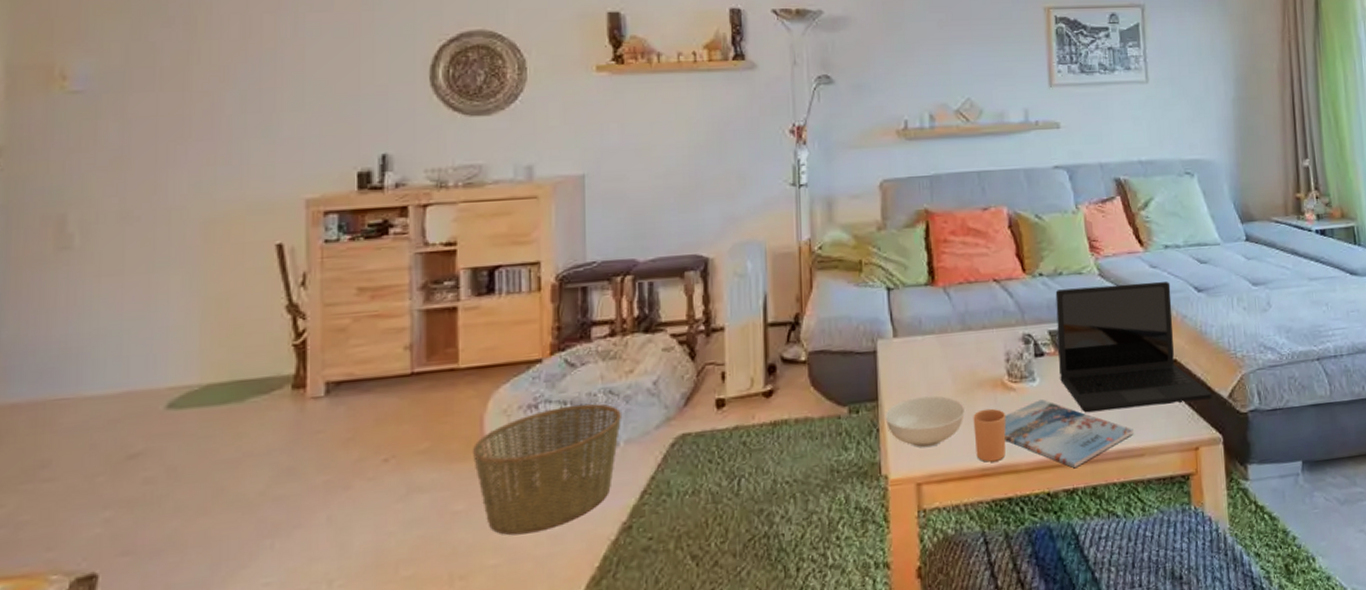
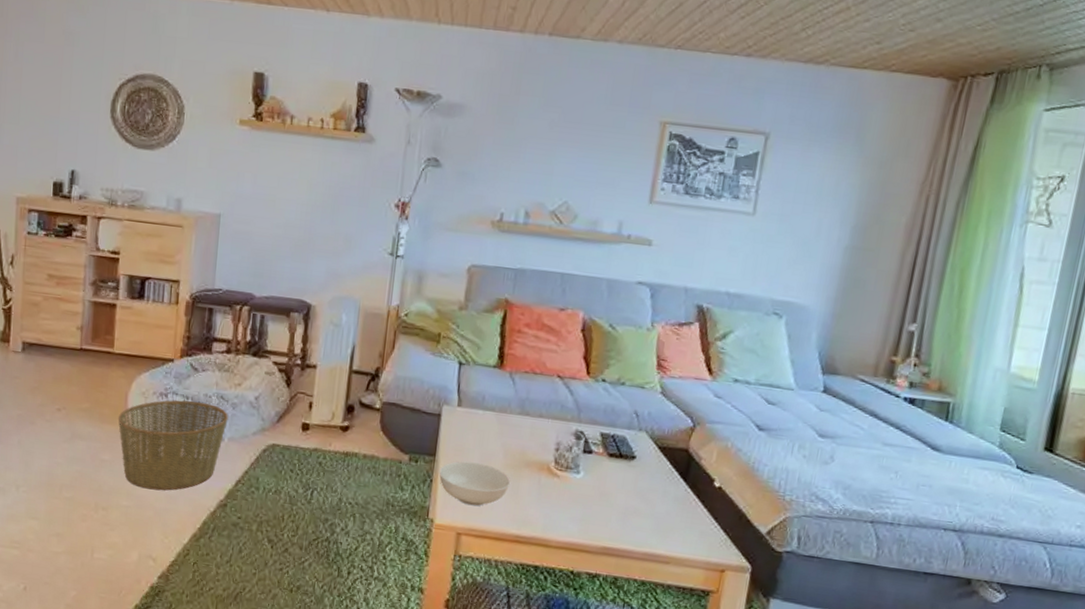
mug: present [973,408,1007,462] -> none [513,486,547,533]
magazine: present [1004,399,1134,469] -> none [541,491,664,558]
laptop: present [1055,281,1212,412] -> none [603,398,750,531]

